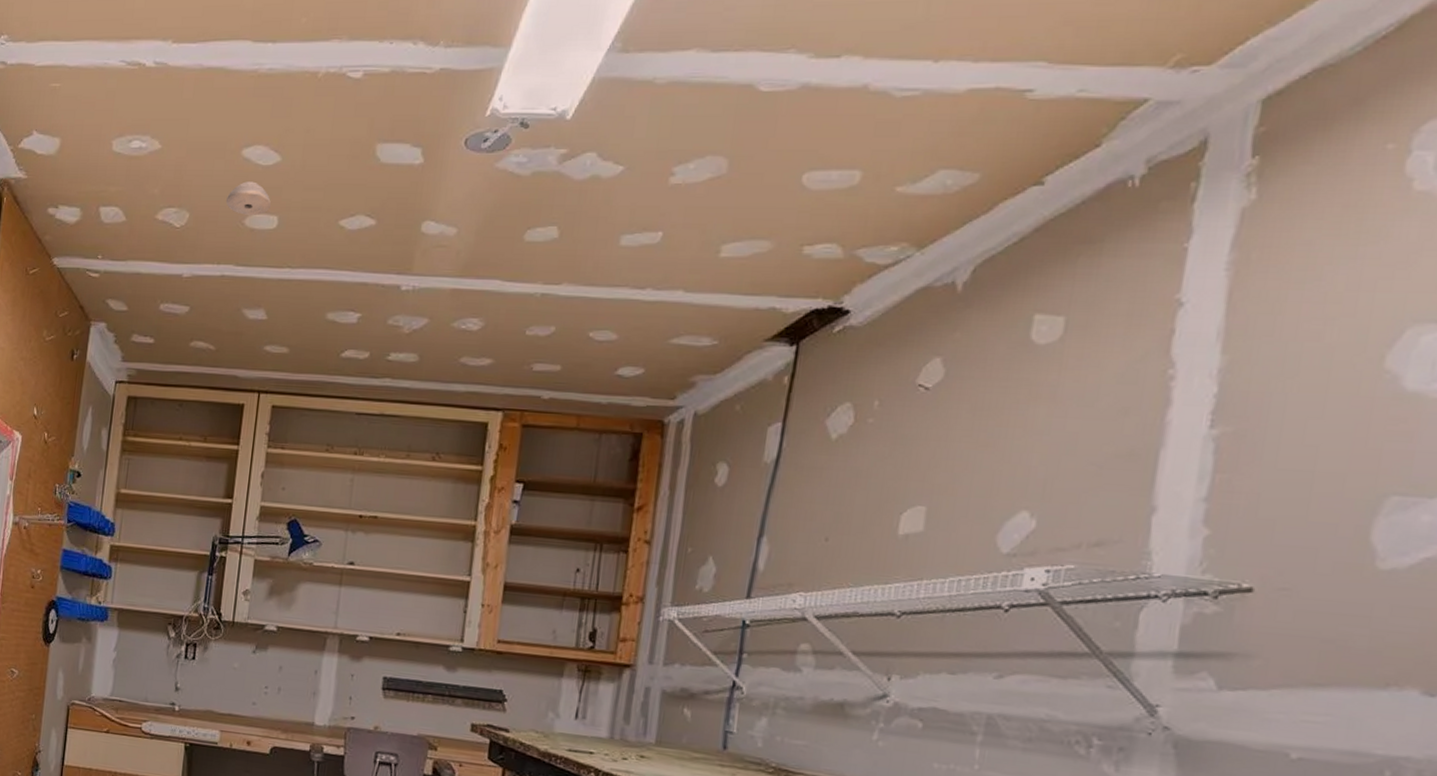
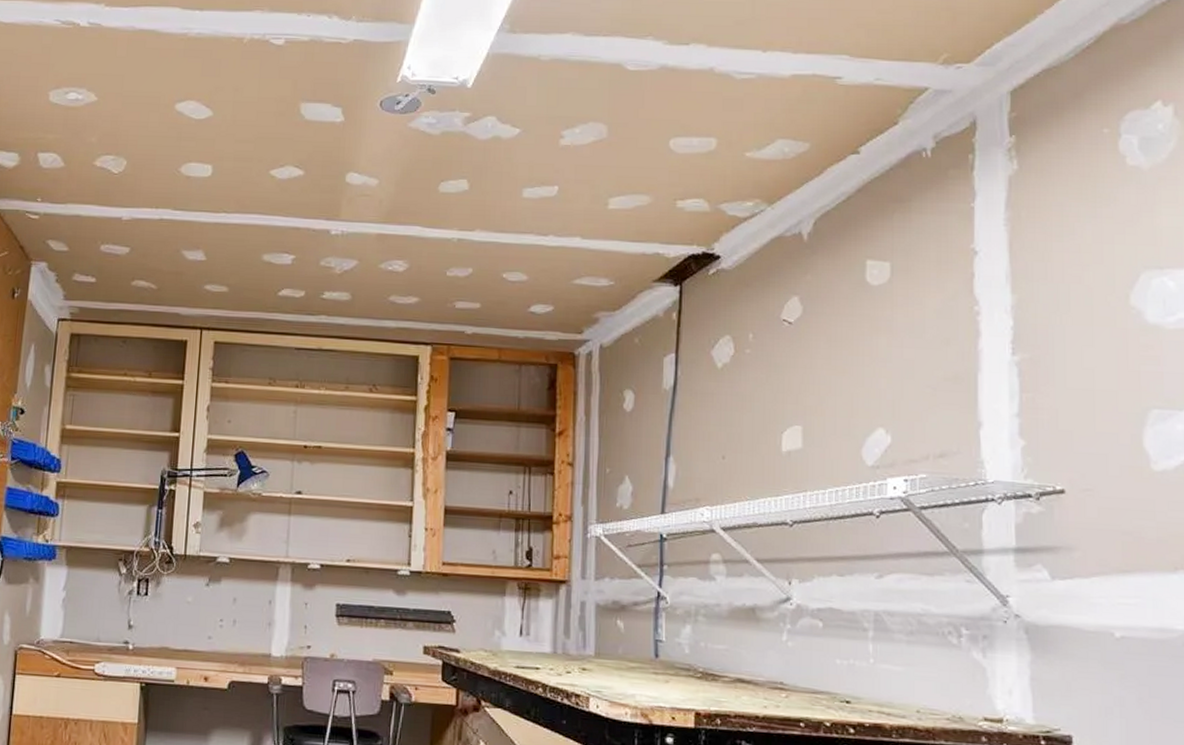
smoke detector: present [225,181,272,215] -> none [161,133,206,164]

